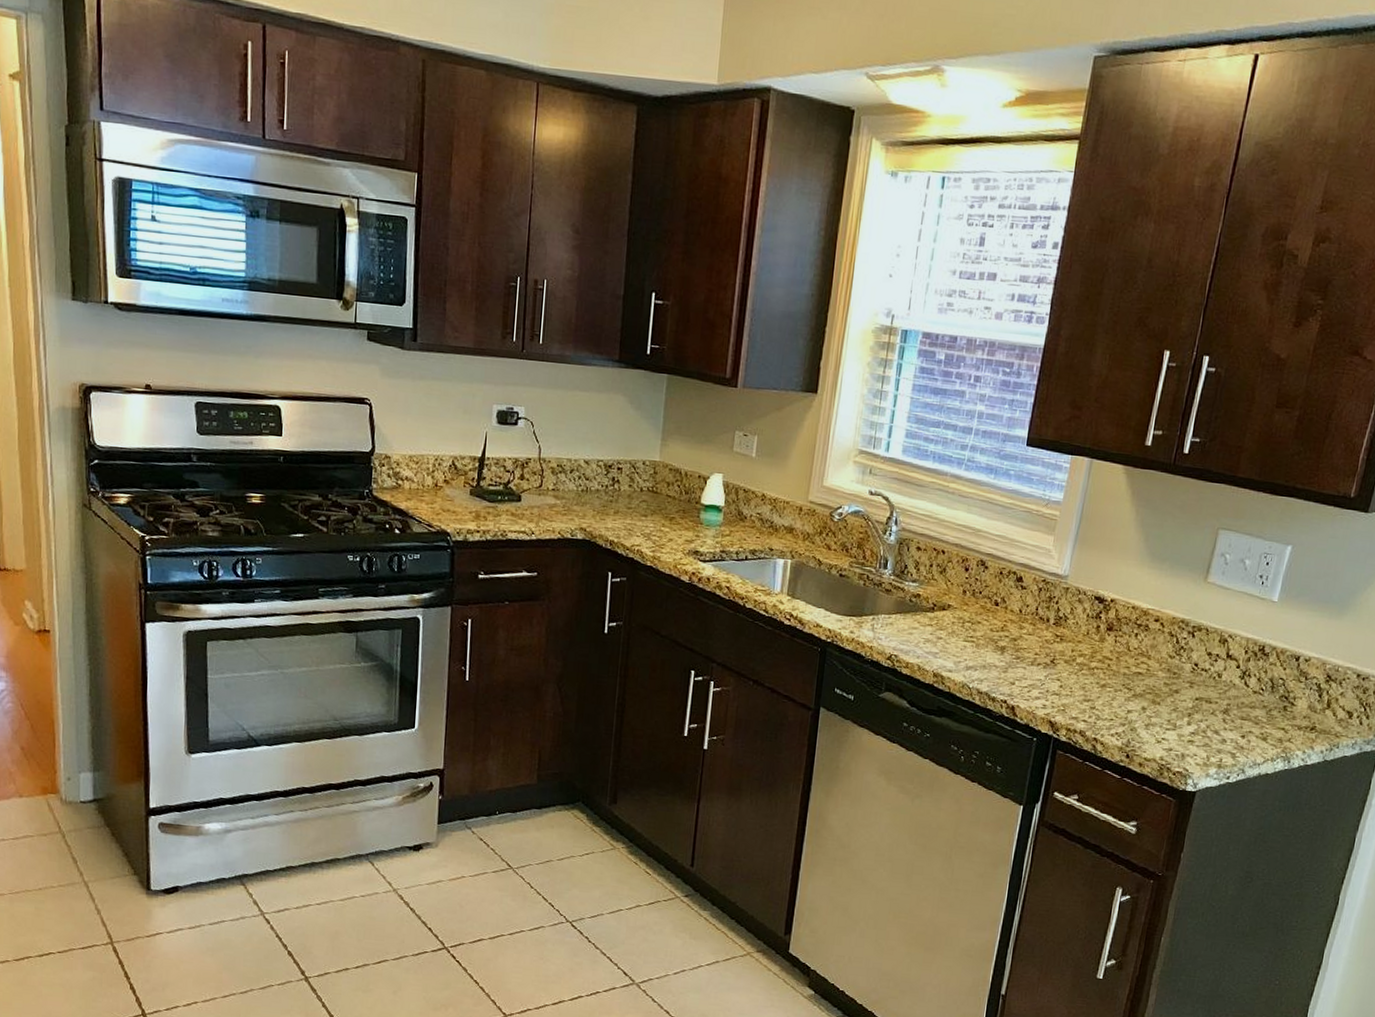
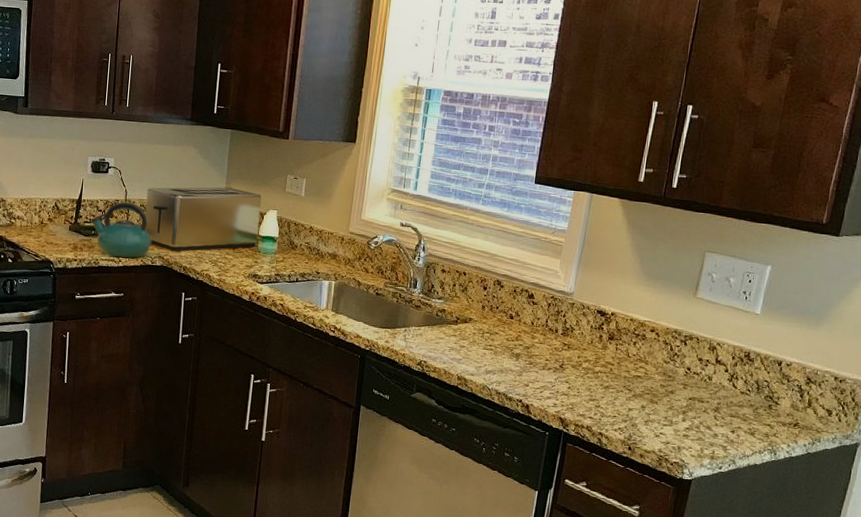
kettle: none [496,460,572,530] -> present [91,201,152,258]
toaster: none [563,443,705,523] -> present [145,187,262,252]

